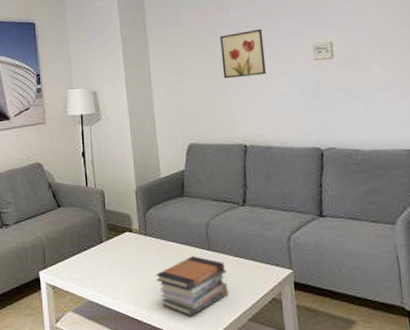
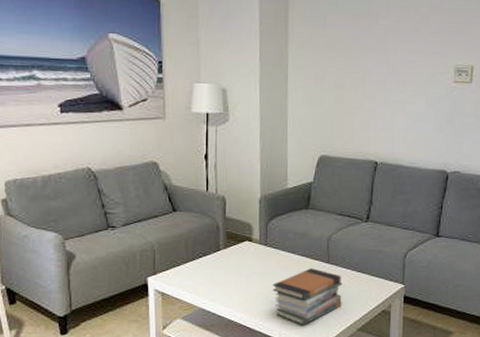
wall art: present [220,29,266,79] -> none [363,42,408,92]

